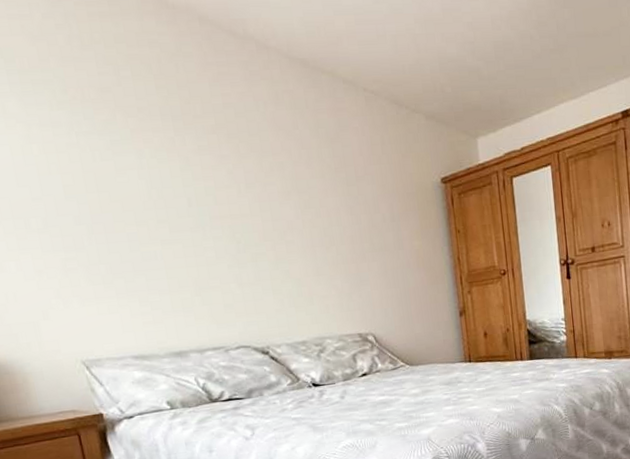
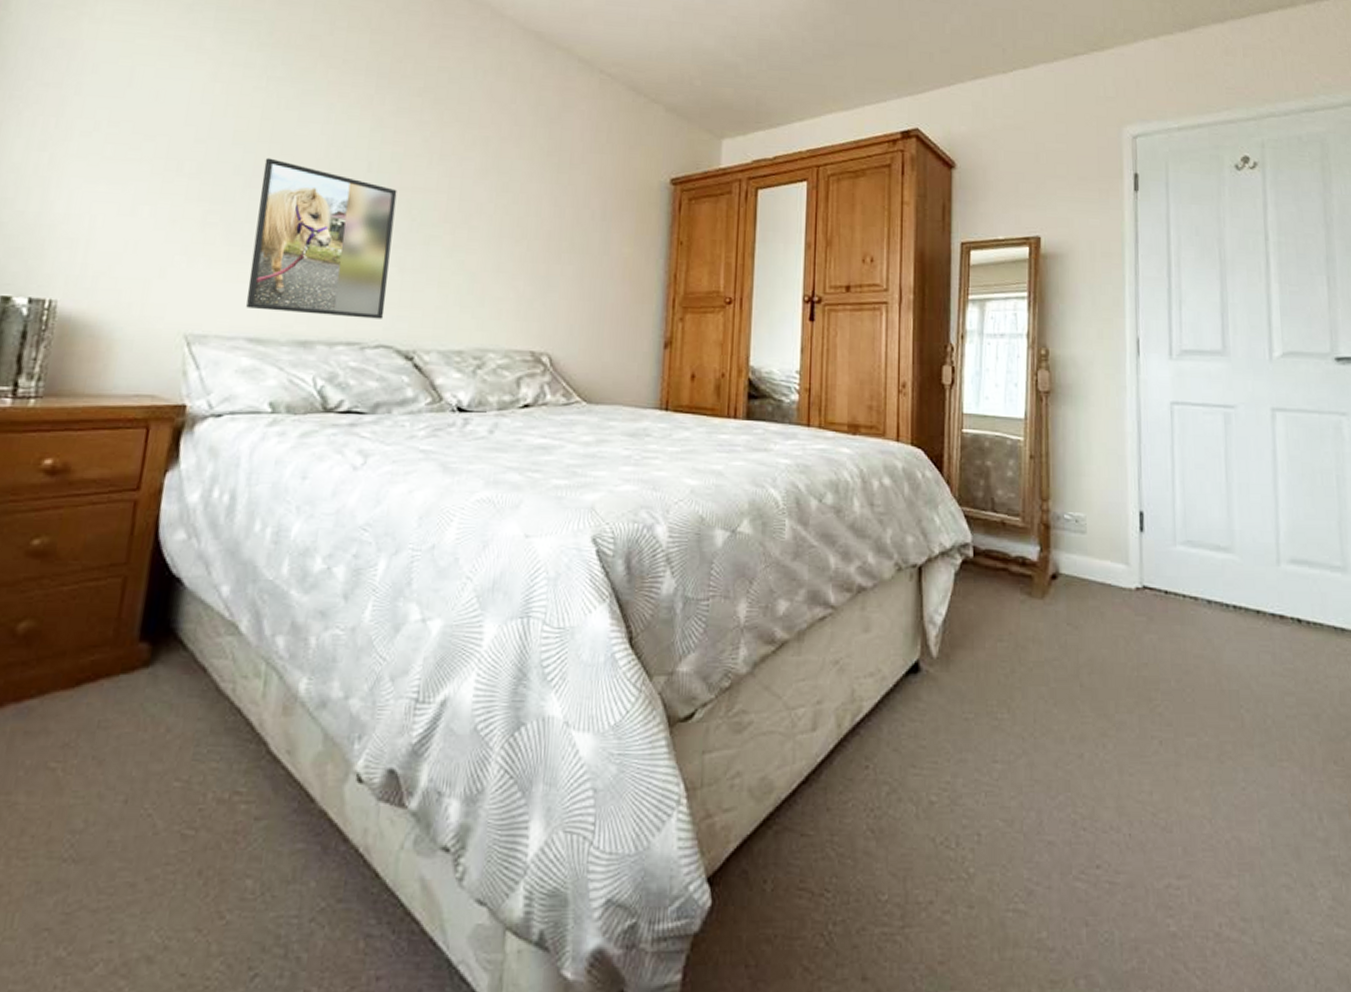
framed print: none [98,206,237,333] -> present [246,158,397,319]

